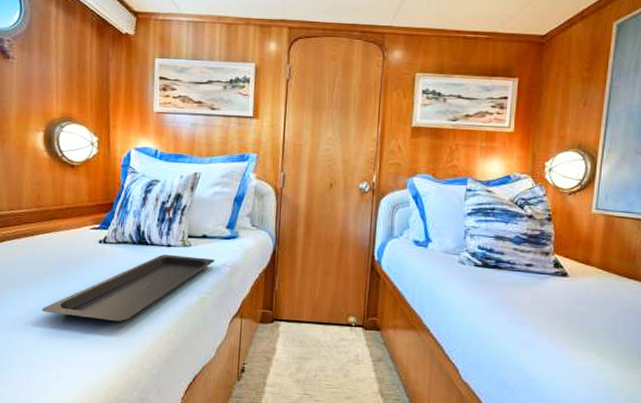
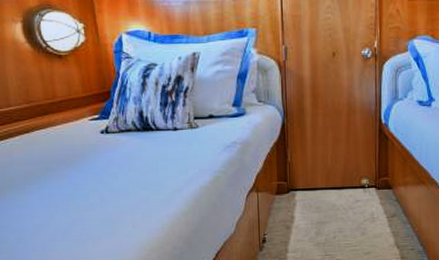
serving tray: present [41,254,215,322] -> none [49,137,224,211]

